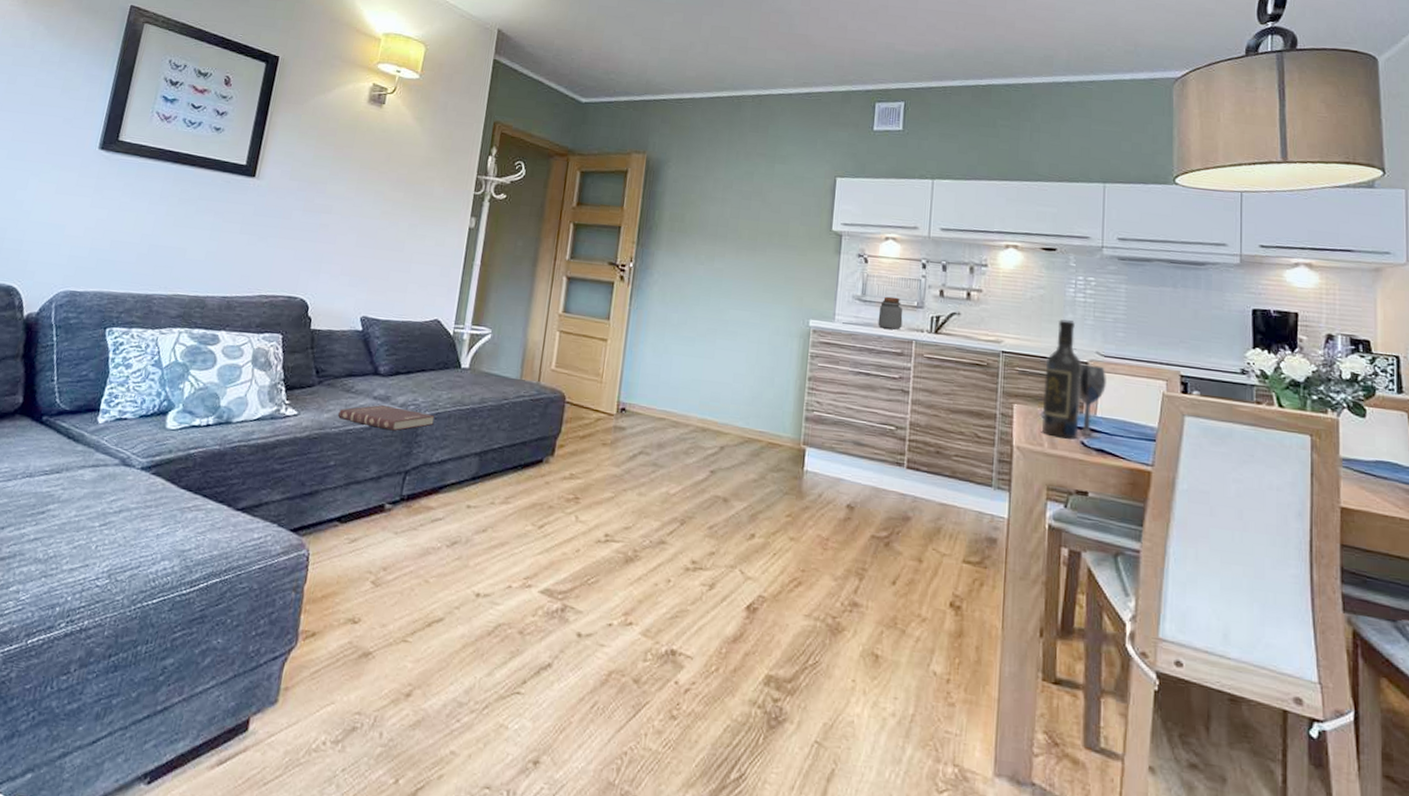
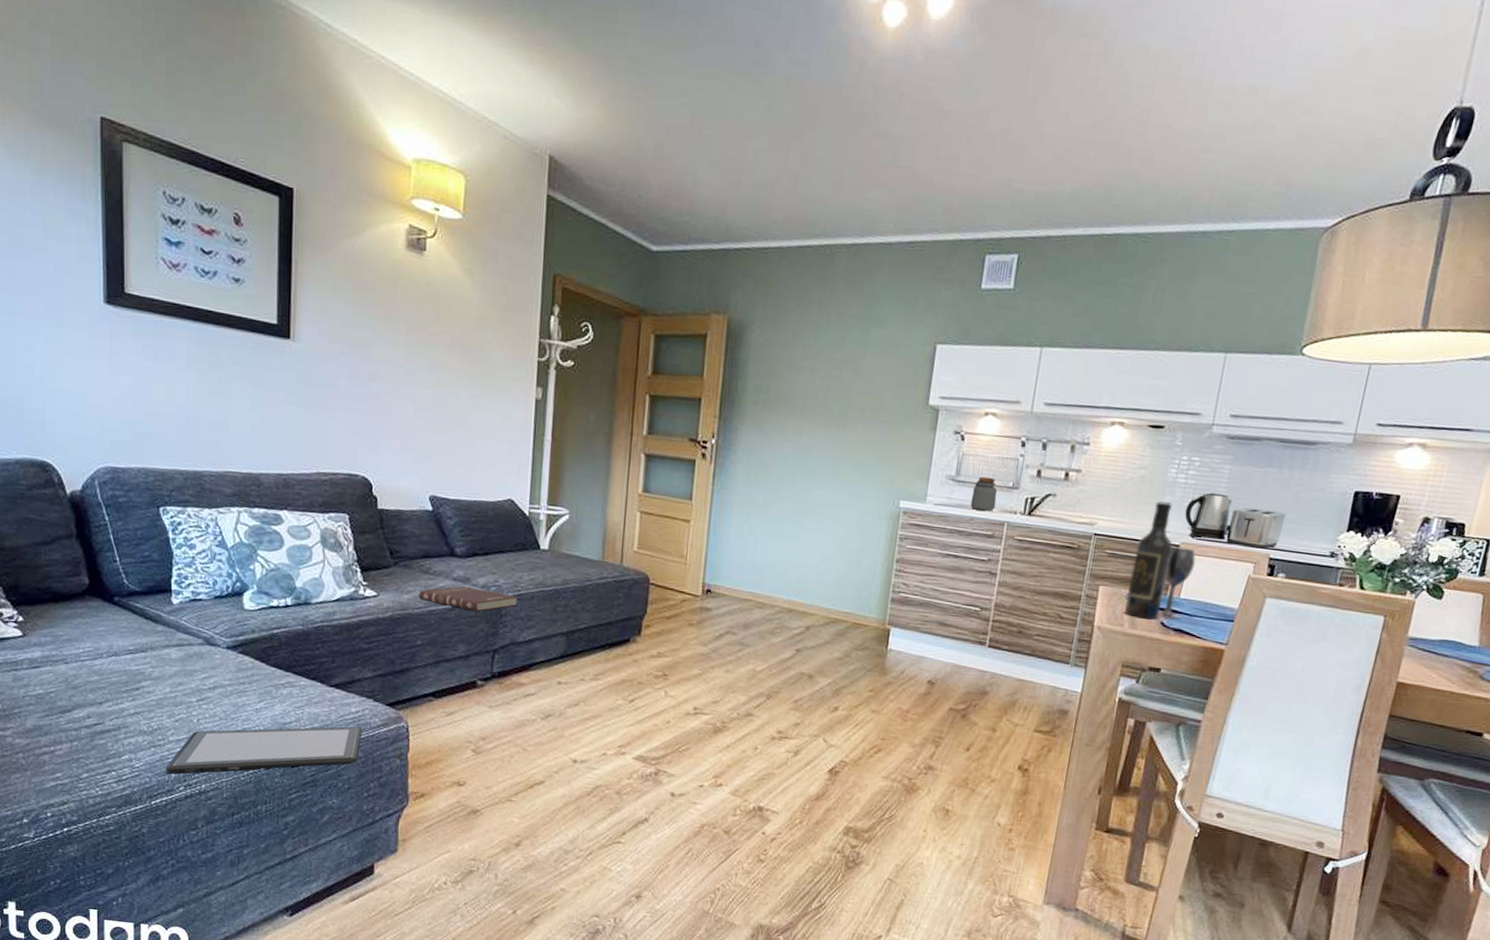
tablet: none [50,554,262,609] -> present [166,726,363,775]
kettle: none [1089,311,1134,358] -> present [1185,492,1233,540]
toaster: none [1131,325,1189,366] -> present [1225,507,1286,549]

